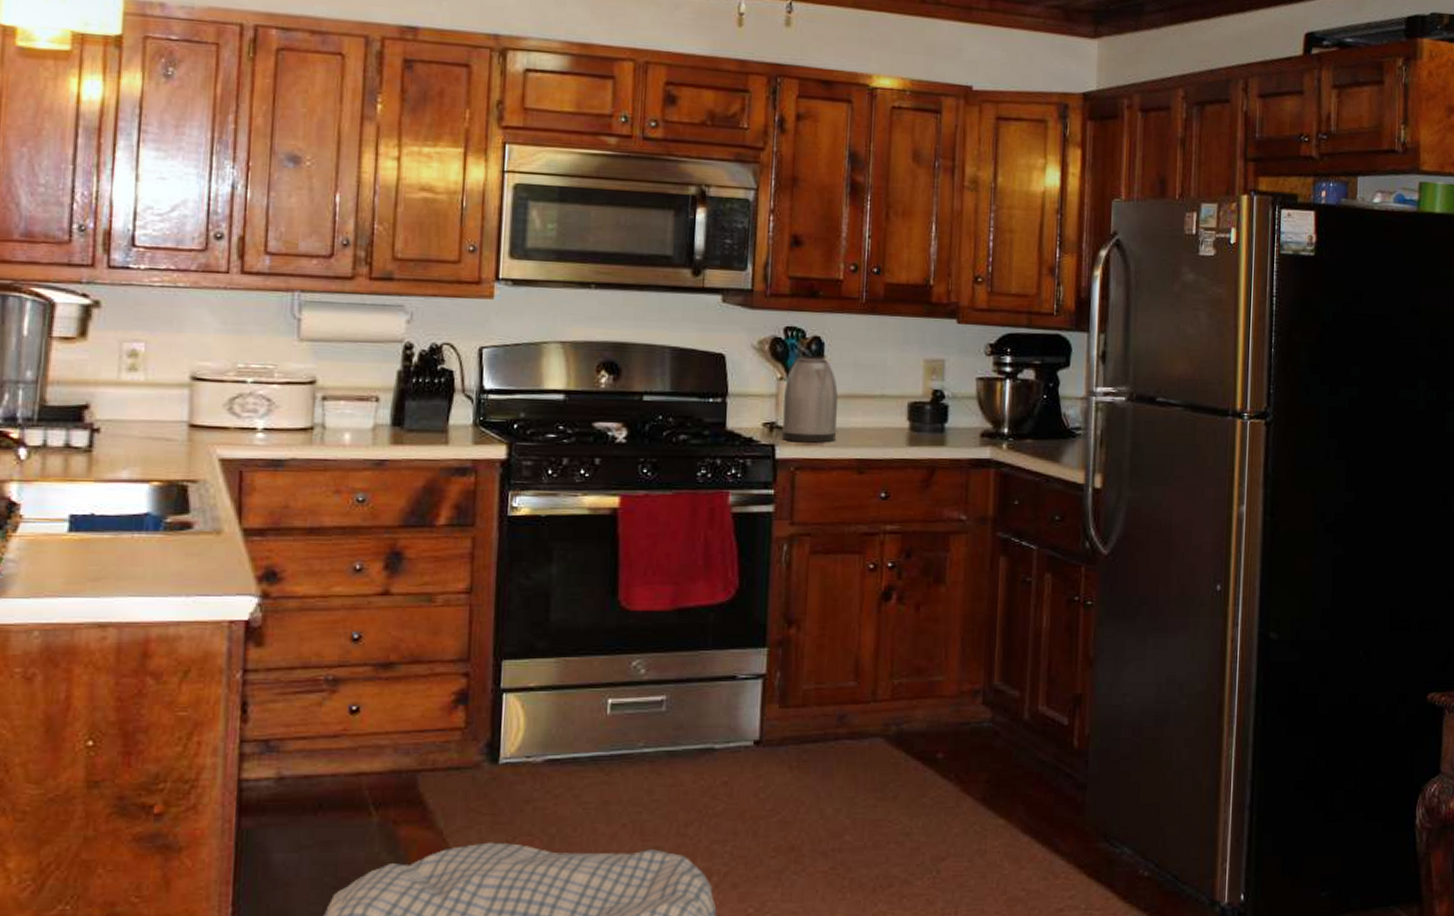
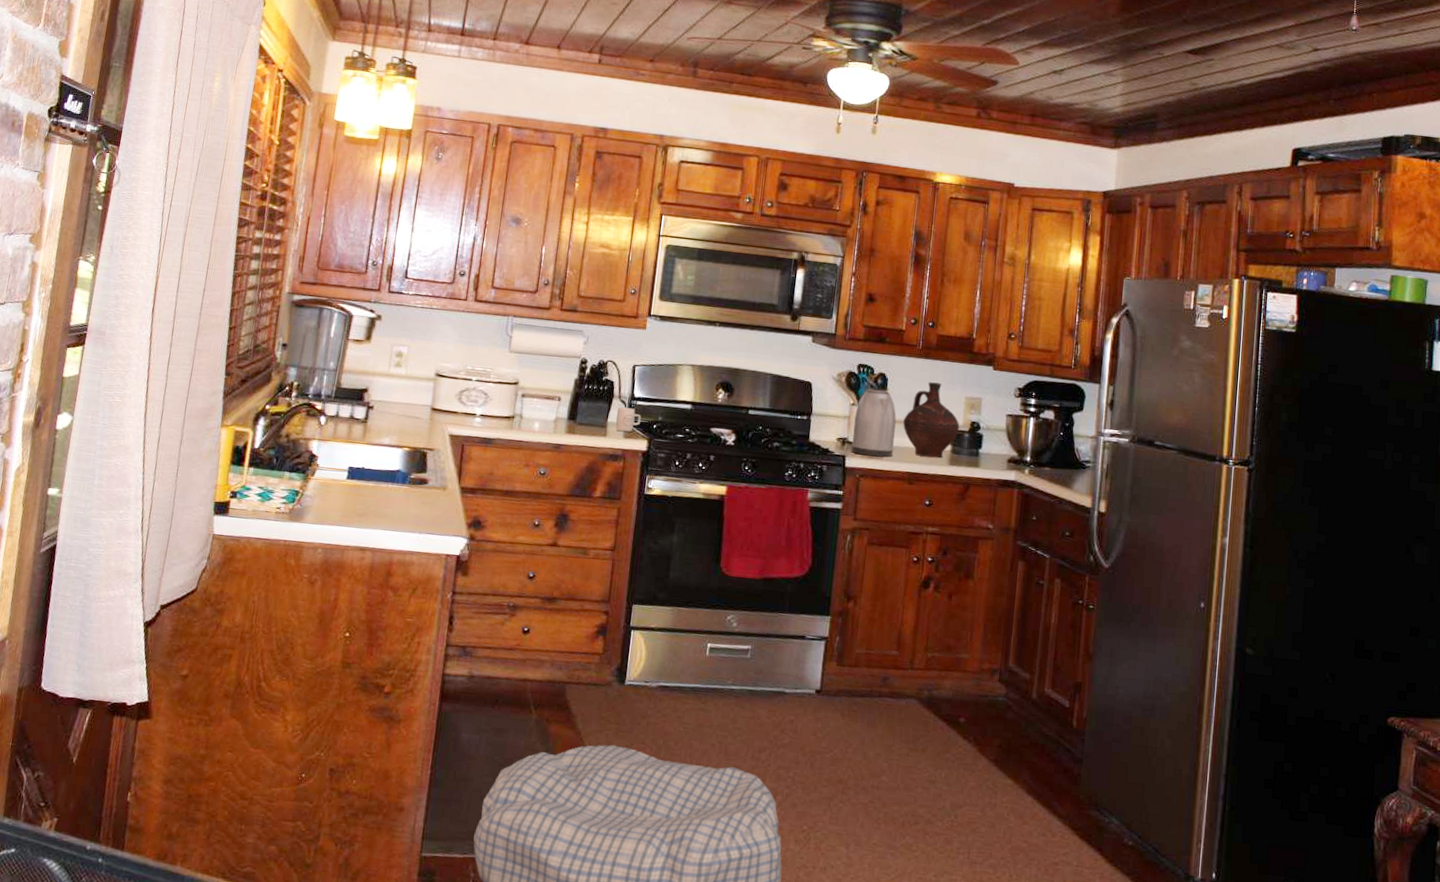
mug: none [460,404,496,437] -> present [615,407,642,432]
ceramic jug: none [847,344,919,439] -> present [903,382,960,458]

